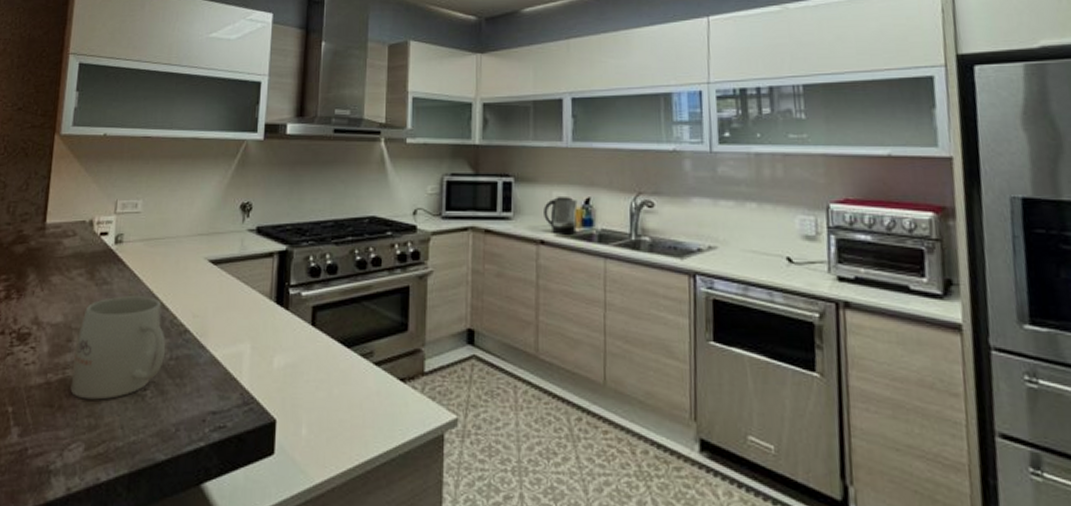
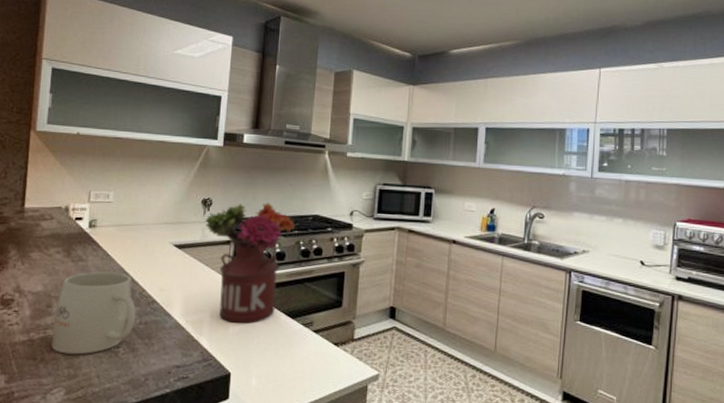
flower arrangement: none [243,204,348,355] -> present [204,203,295,323]
kettle: present [544,195,578,235] -> none [457,206,484,237]

